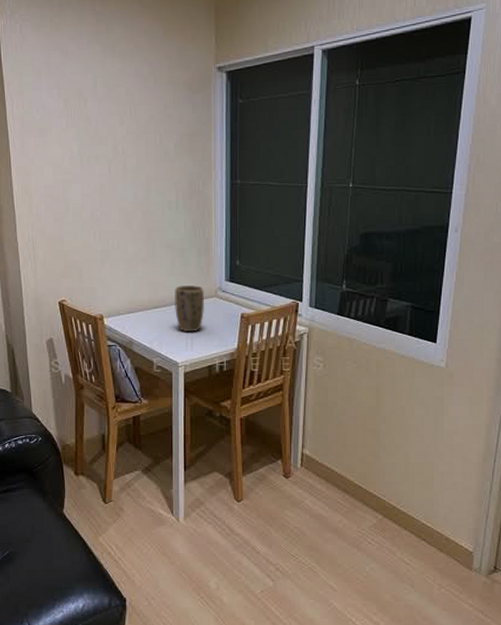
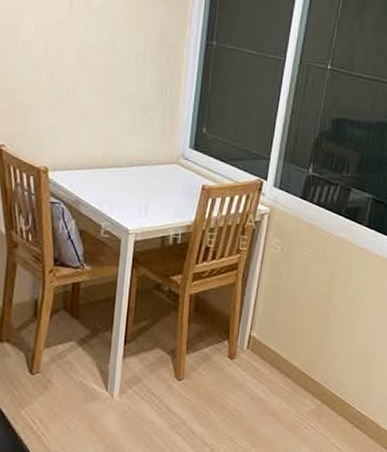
plant pot: present [175,285,204,332] -> none [131,146,165,199]

